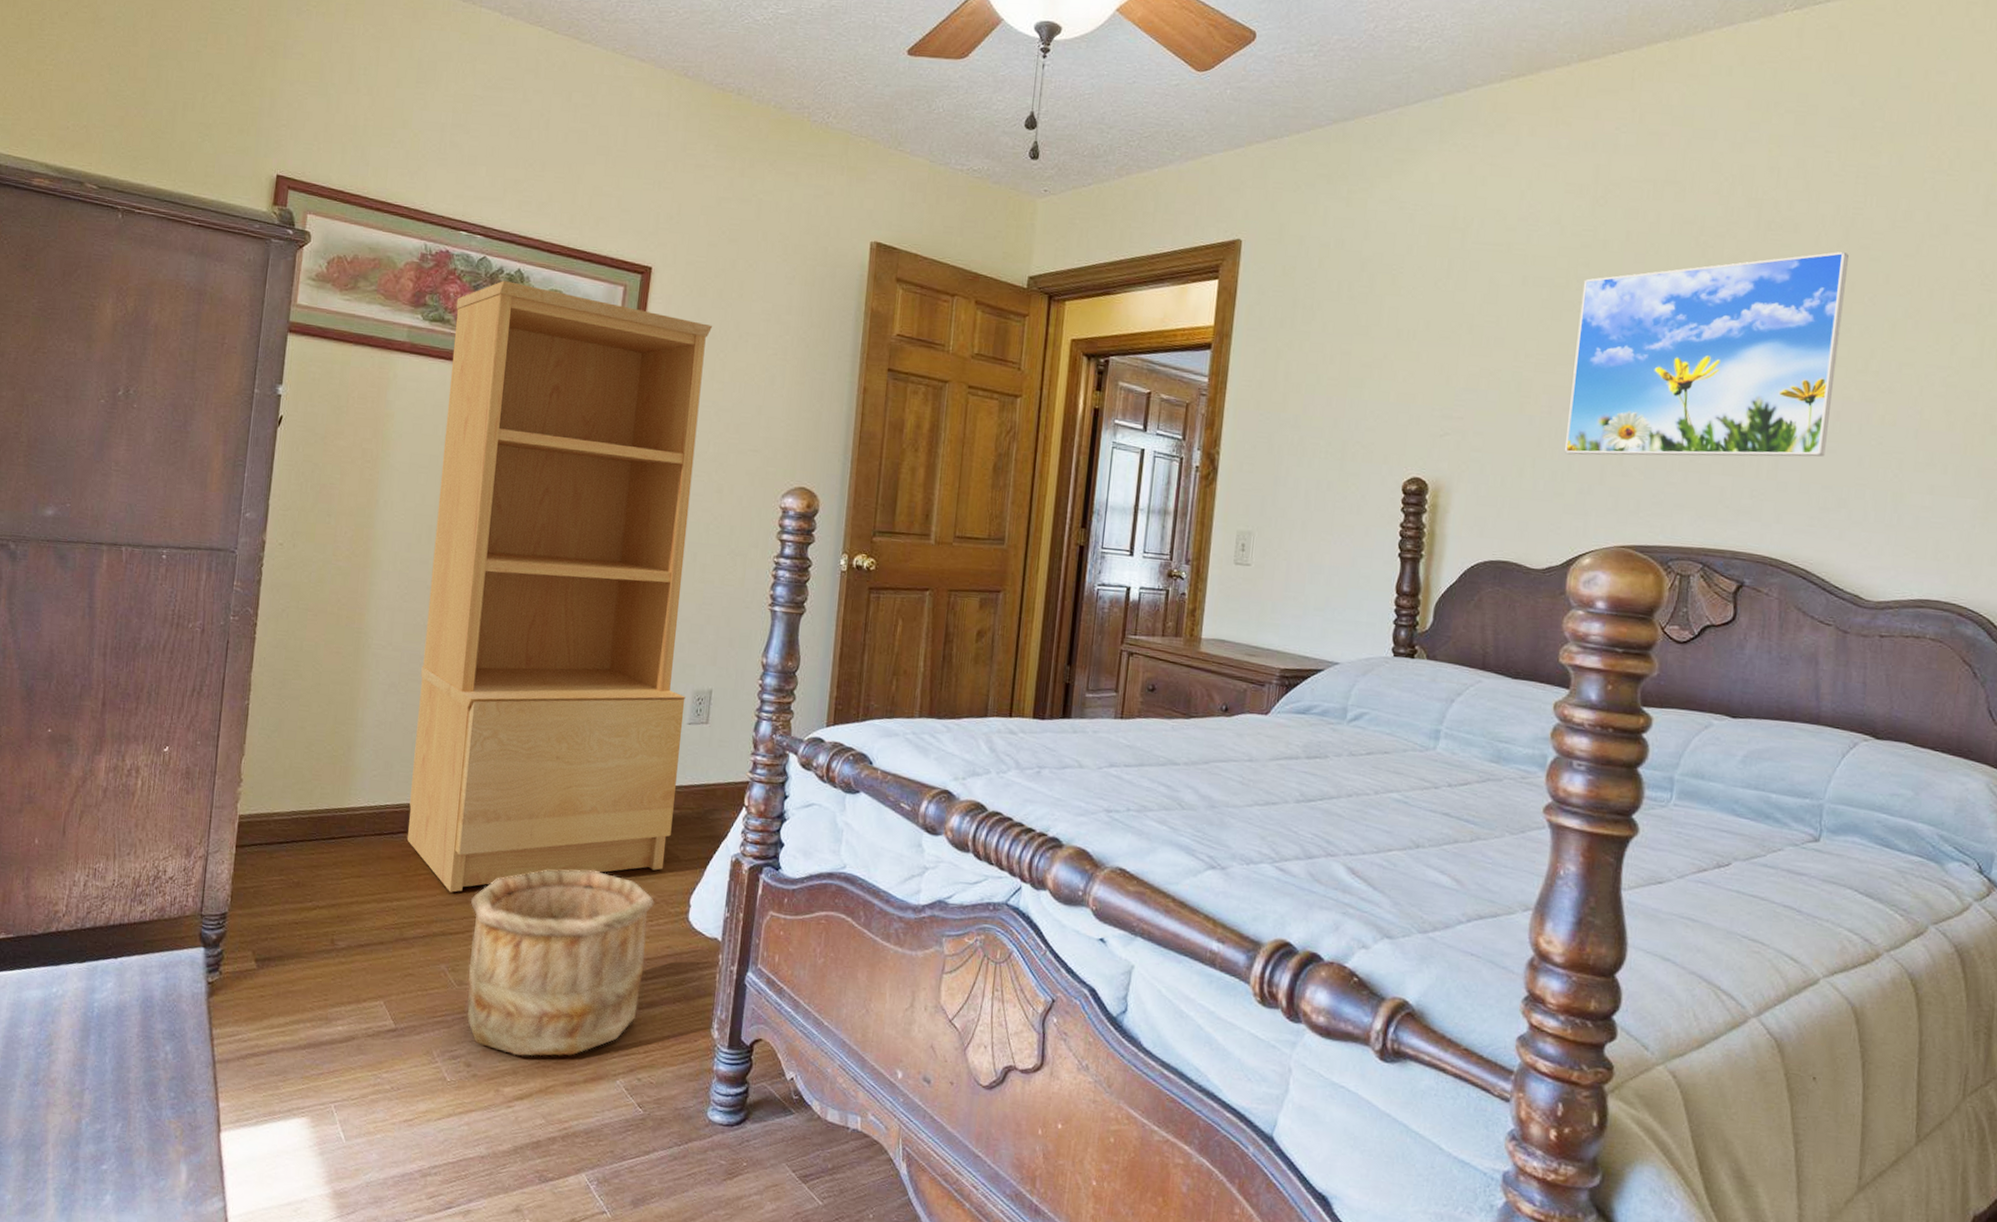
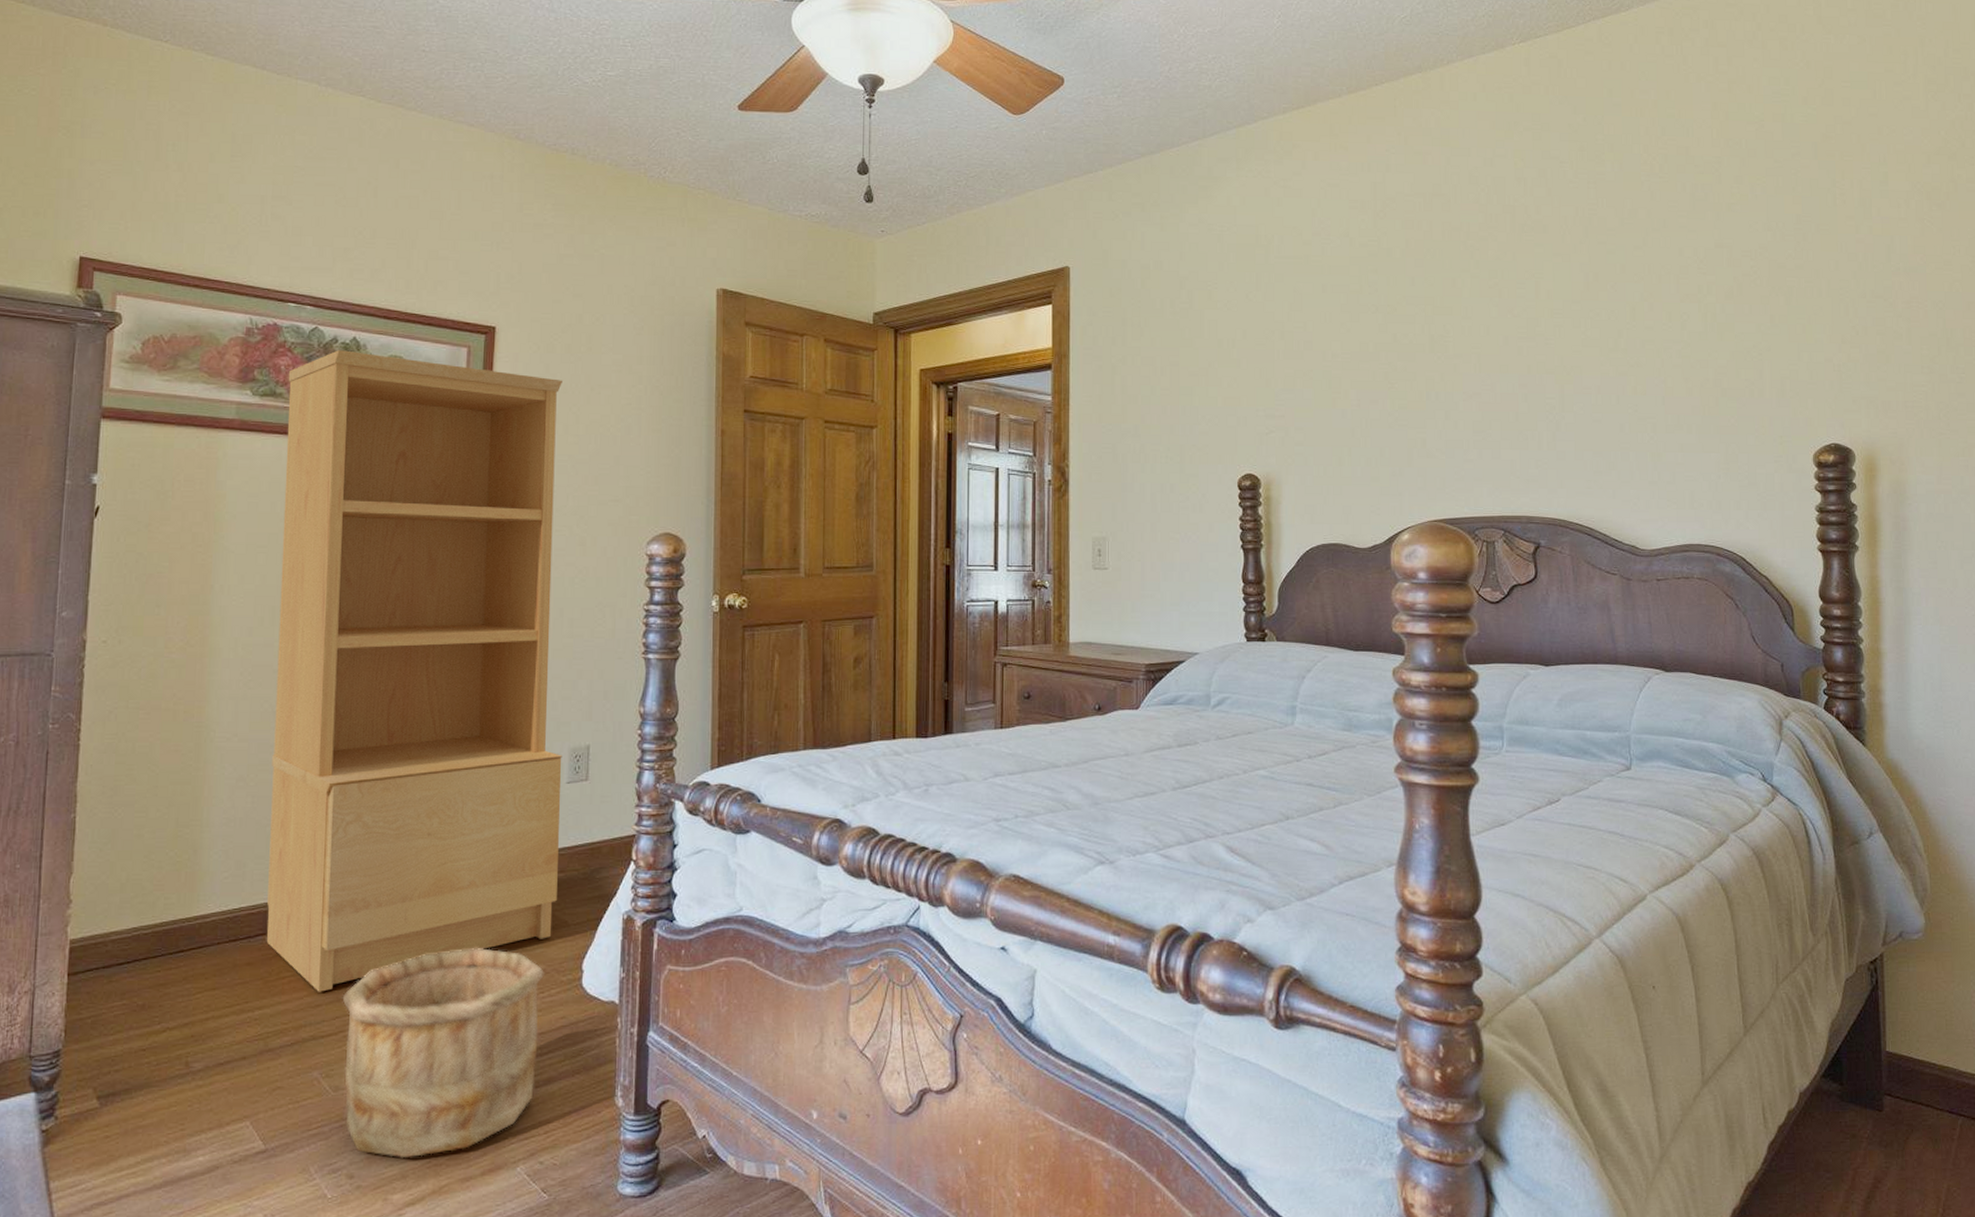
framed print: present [1565,251,1849,457] -> none [1374,247,1592,442]

